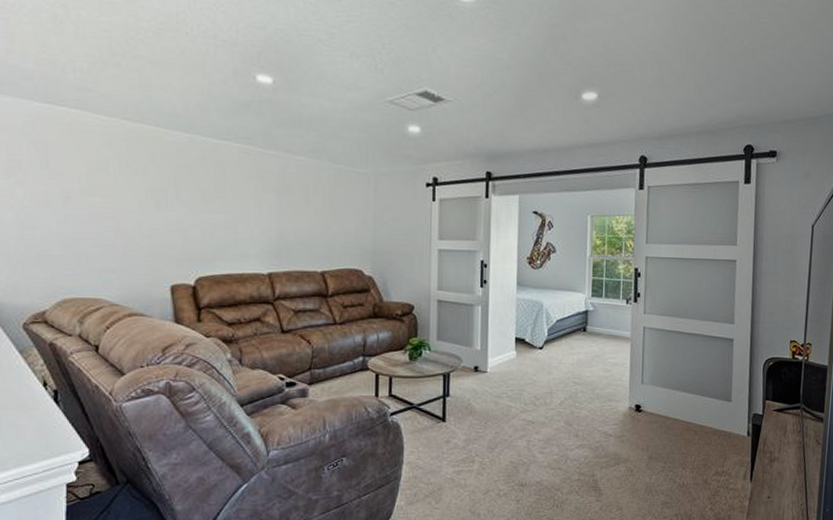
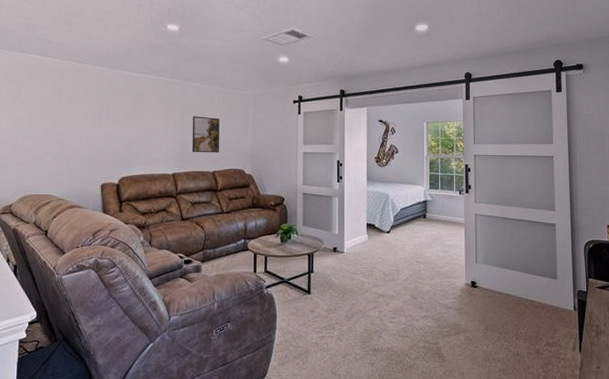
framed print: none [293,199,331,248] -> present [191,116,220,153]

